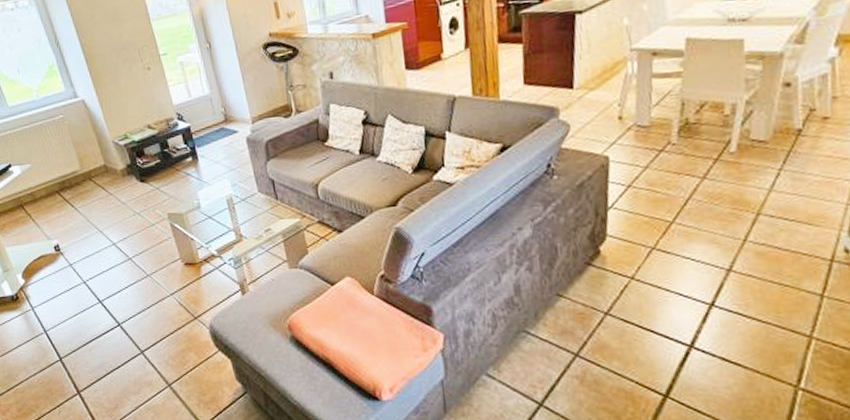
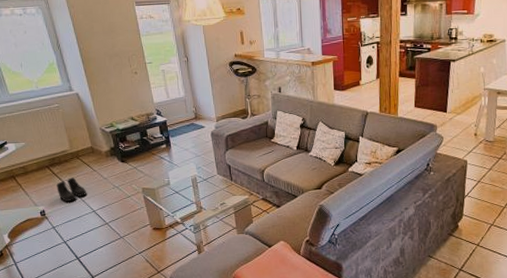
boots: none [69,203,105,234] -> present [56,177,87,202]

